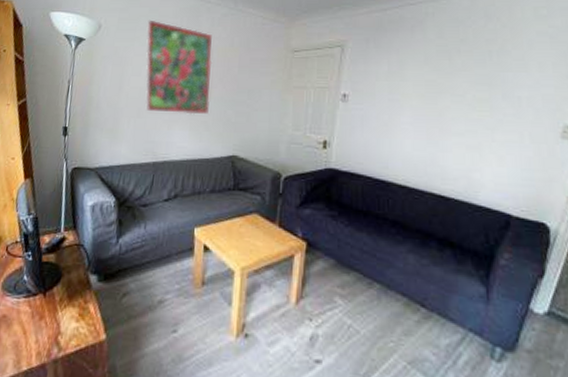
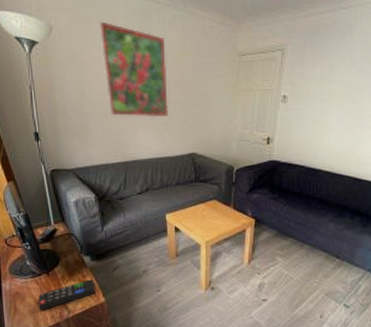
remote control: none [24,306,98,344] -> present [38,279,95,310]

